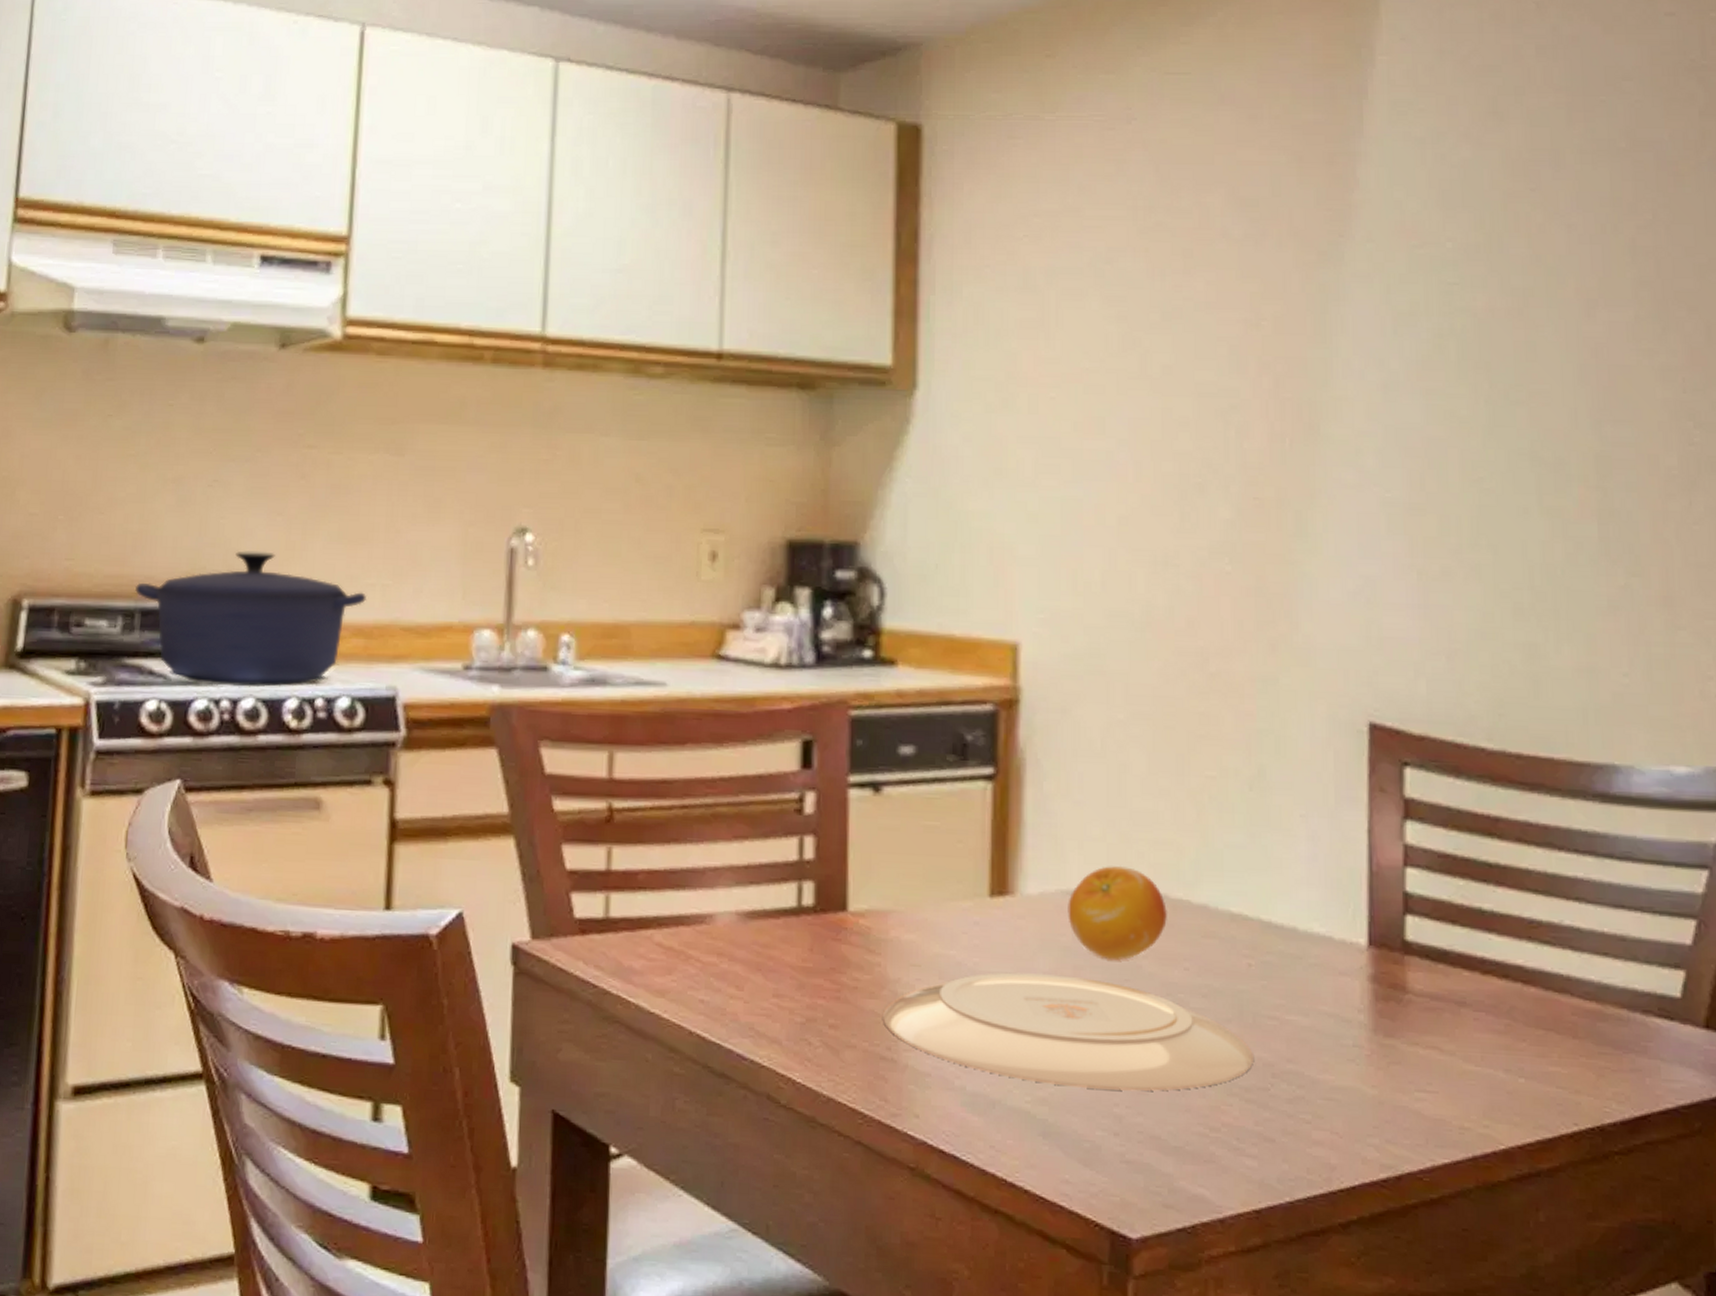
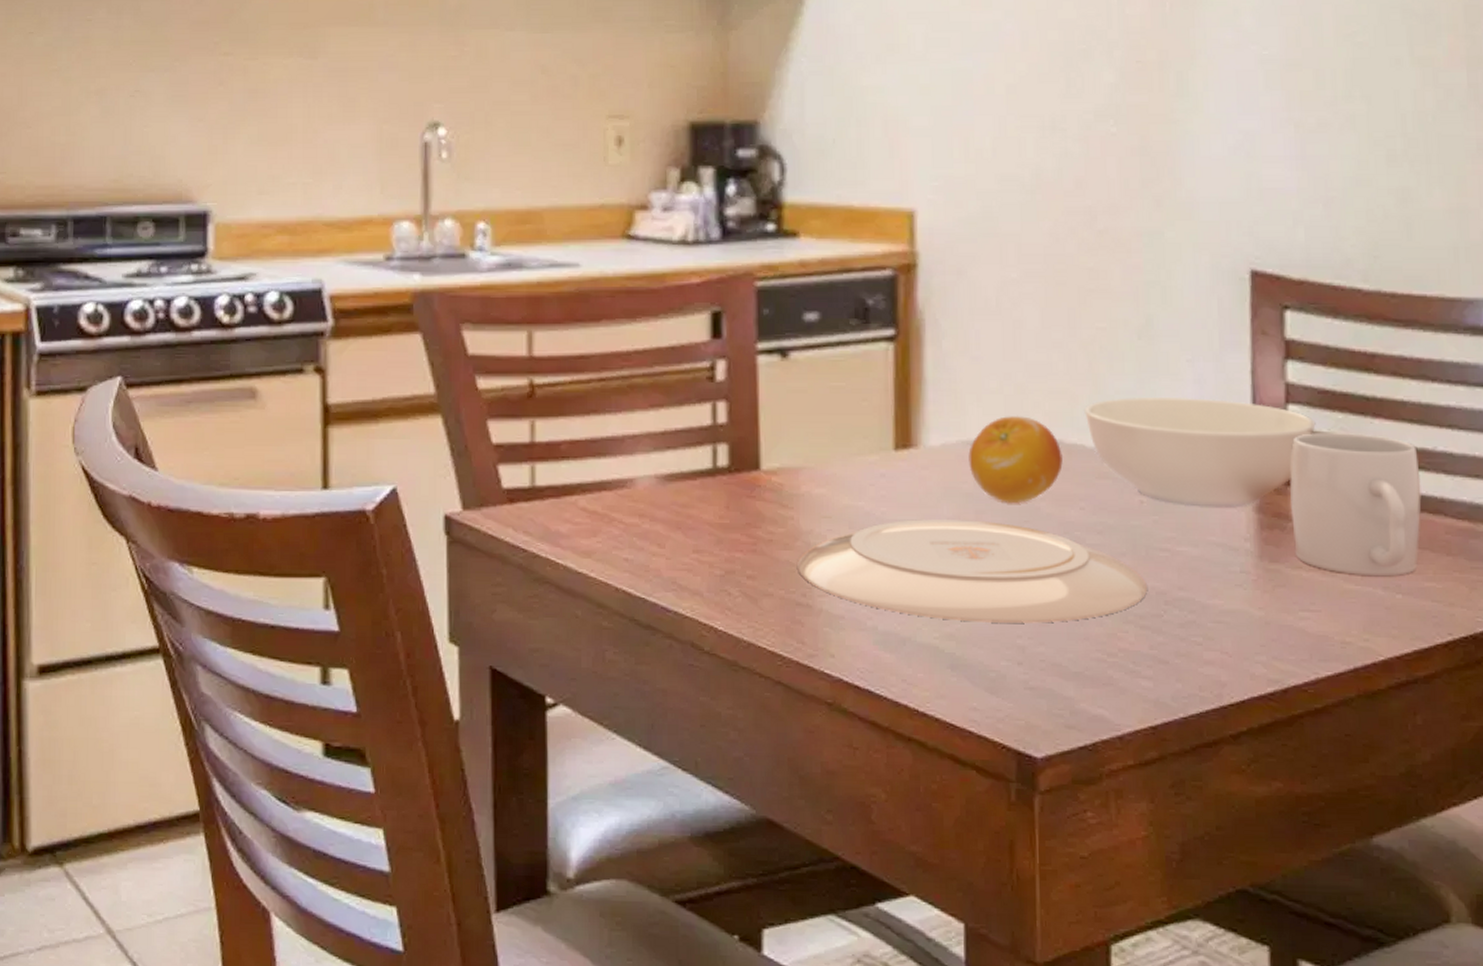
cooking pot: present [135,550,366,687] -> none [67,155,288,287]
bowl: none [1191,851,1436,976] -> present [1084,396,1316,508]
mug: none [1407,899,1547,1059] -> present [1290,433,1422,577]

